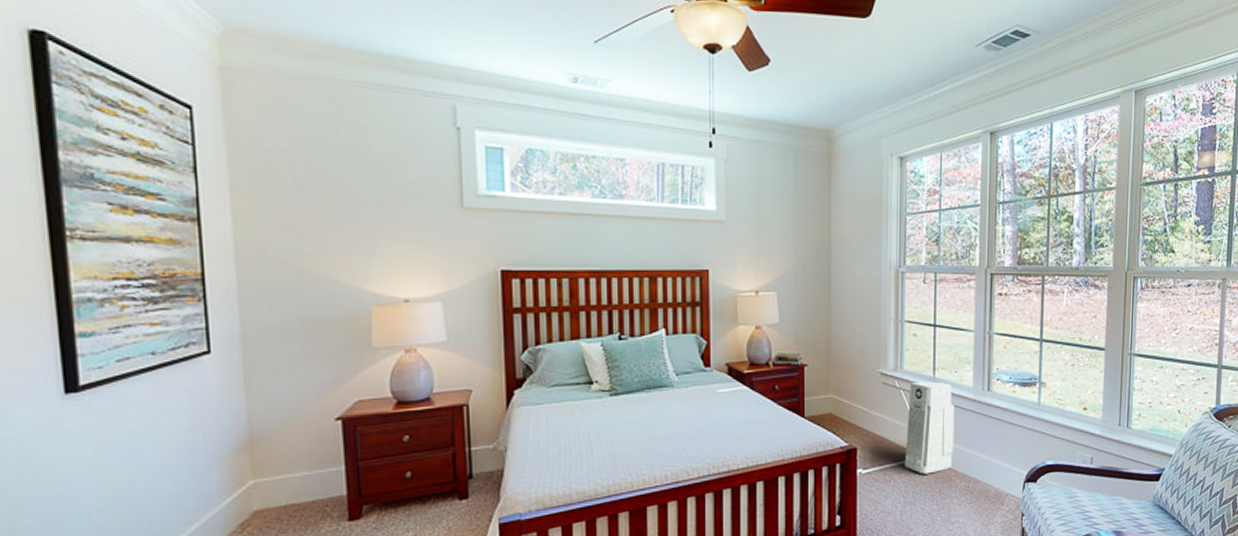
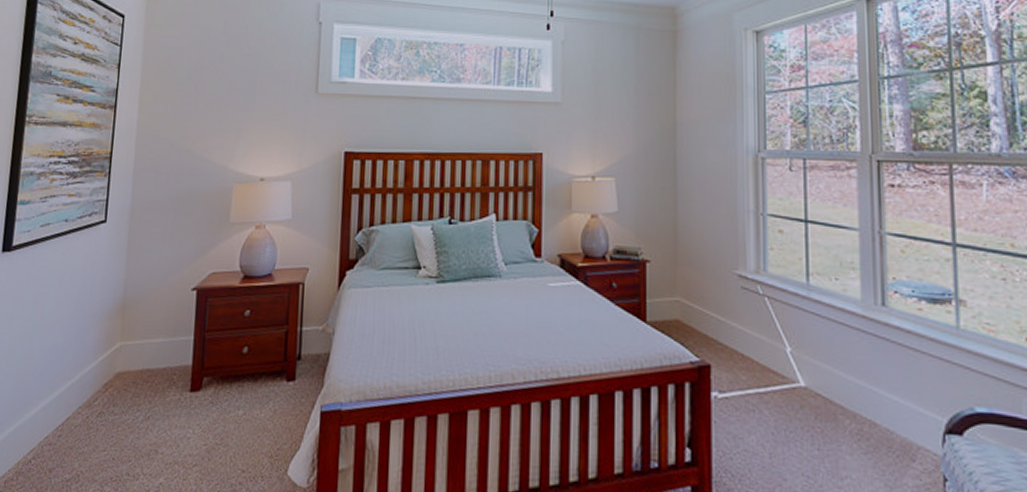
air purifier: present [904,381,955,474] -> none [772,288,840,408]

